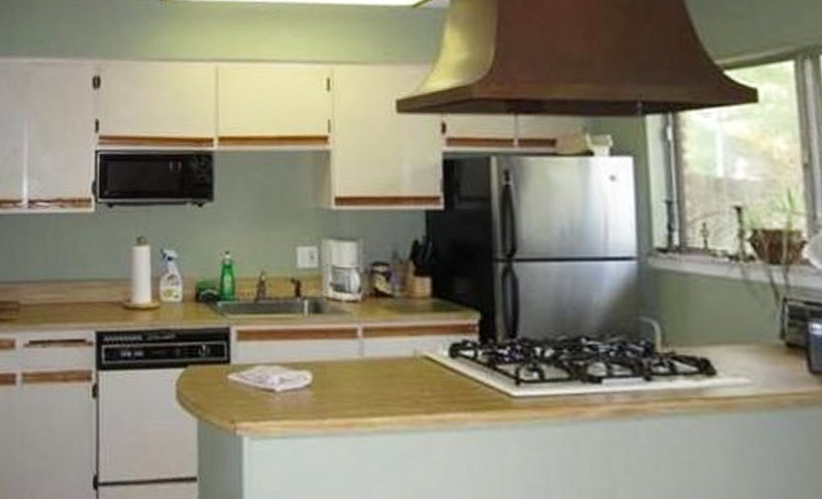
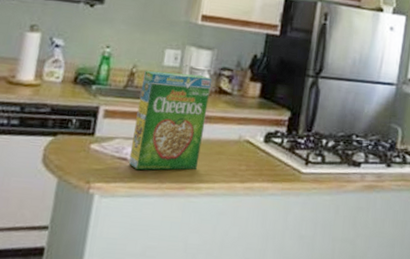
cereal box: none [275,275,366,404] -> present [128,70,212,171]

